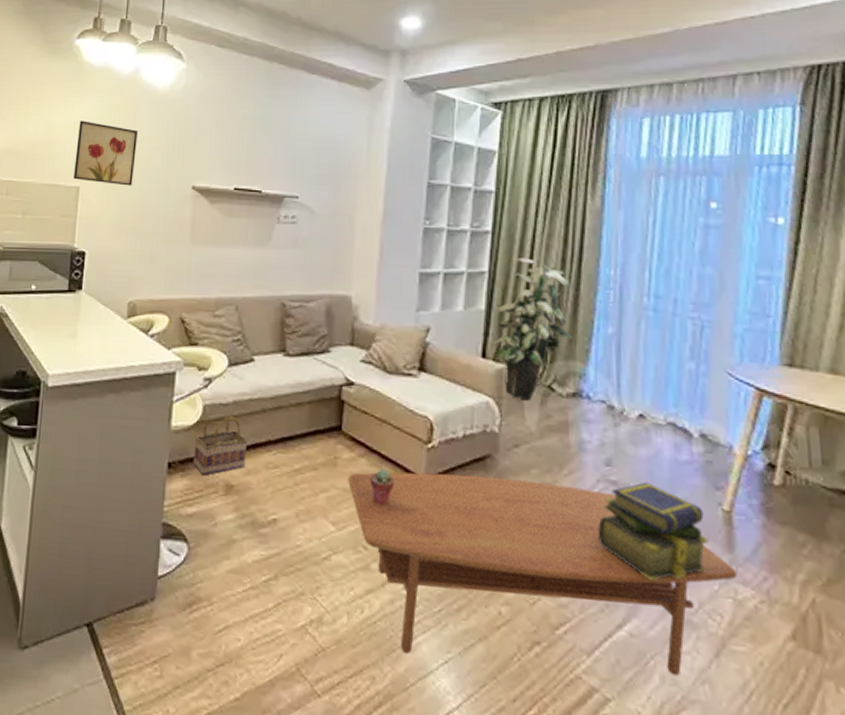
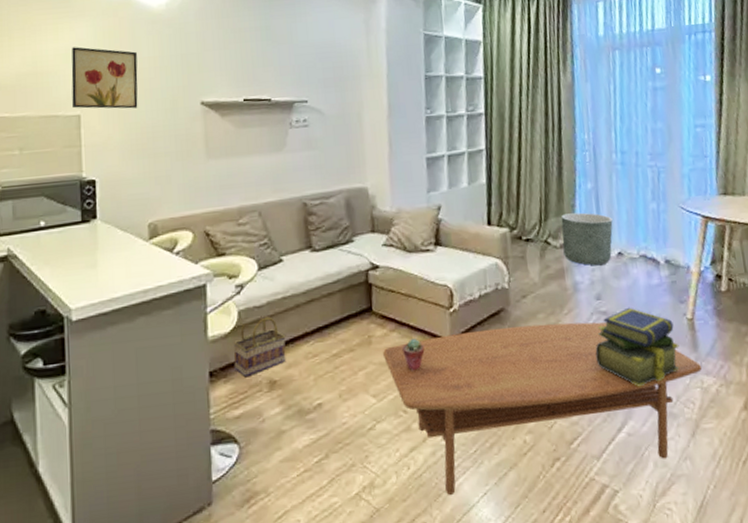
indoor plant: present [493,257,573,401] -> none [494,133,561,257]
planter: none [570,359,636,426] -> present [561,212,613,266]

